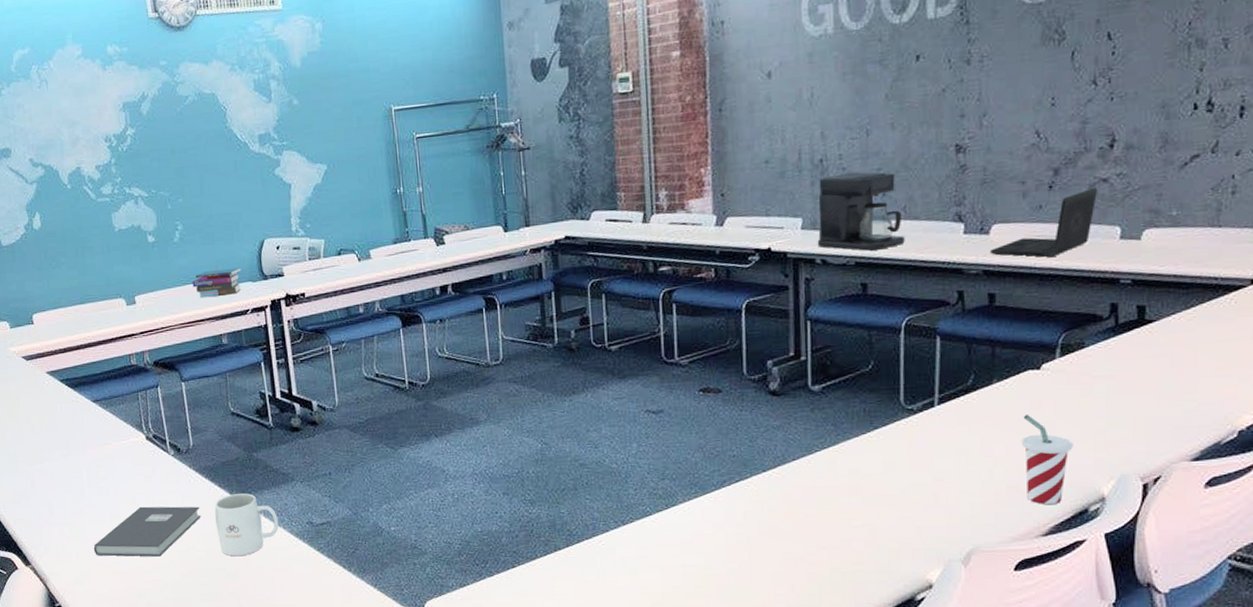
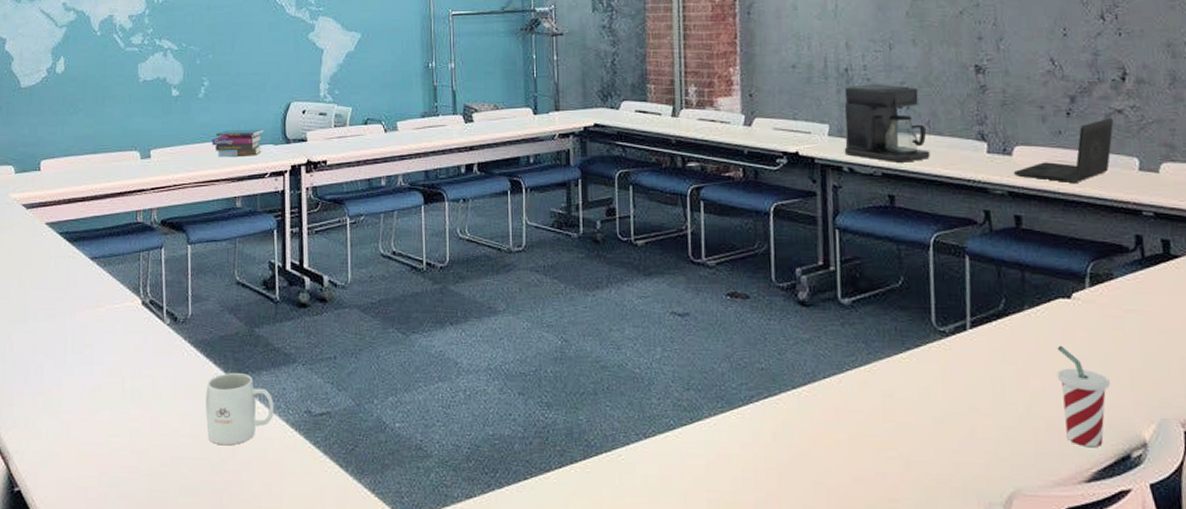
book: present [93,506,201,557] -> none [67,380,191,440]

